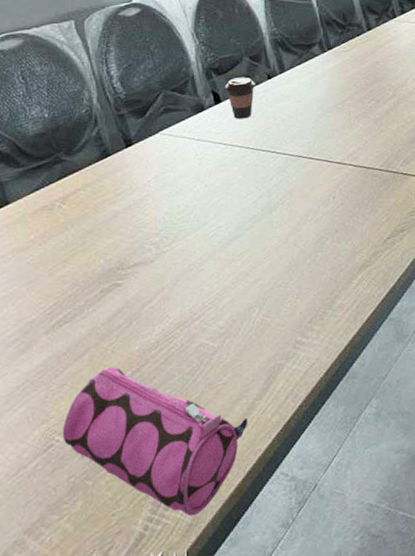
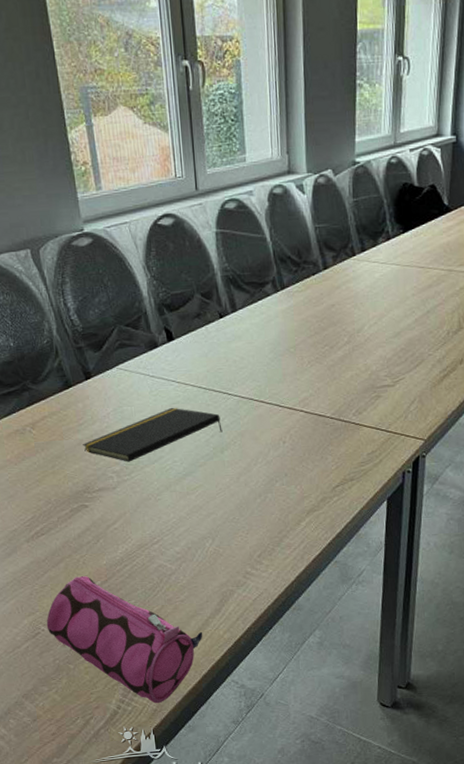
notepad: none [119,170,271,232] -> present [83,407,223,462]
coffee cup: present [224,77,256,119] -> none [177,314,207,358]

